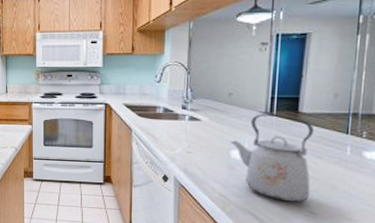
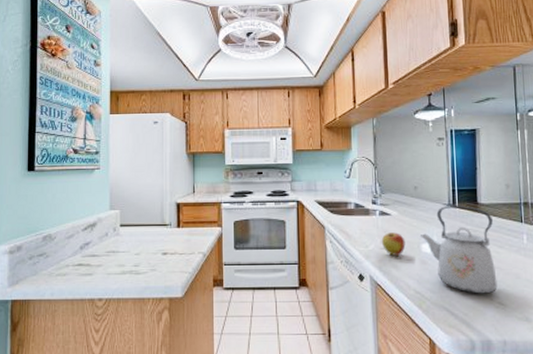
apple: none [188,136,214,160] -> present [381,231,406,256]

